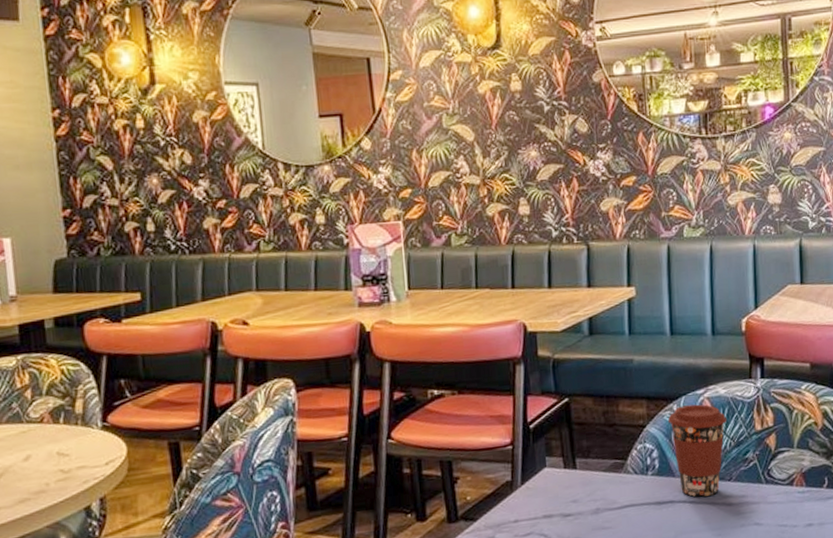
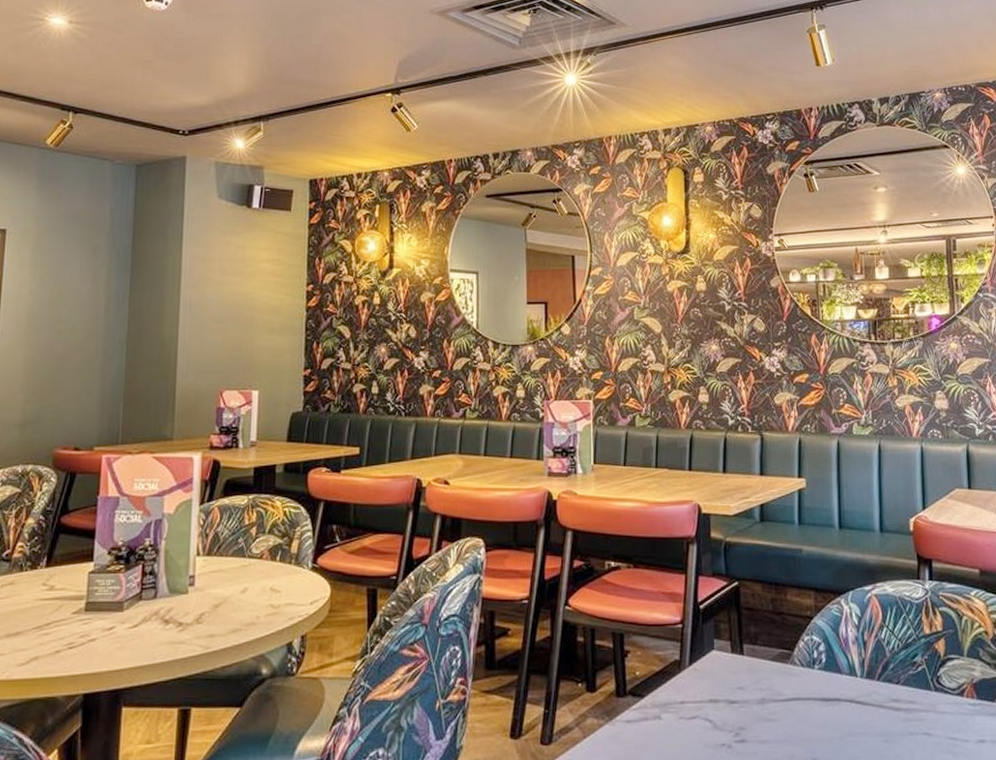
coffee cup: present [667,404,728,497] -> none [835,600,895,698]

